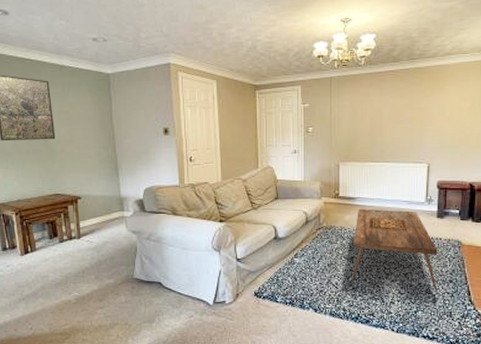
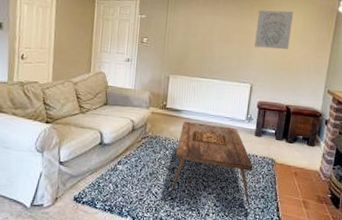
wall art: none [428,80,470,124] -> present [255,10,294,50]

